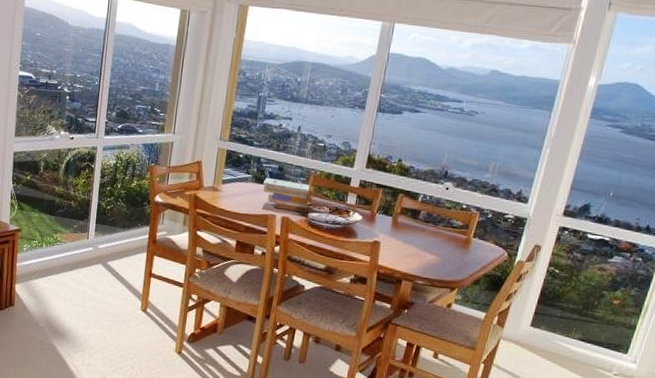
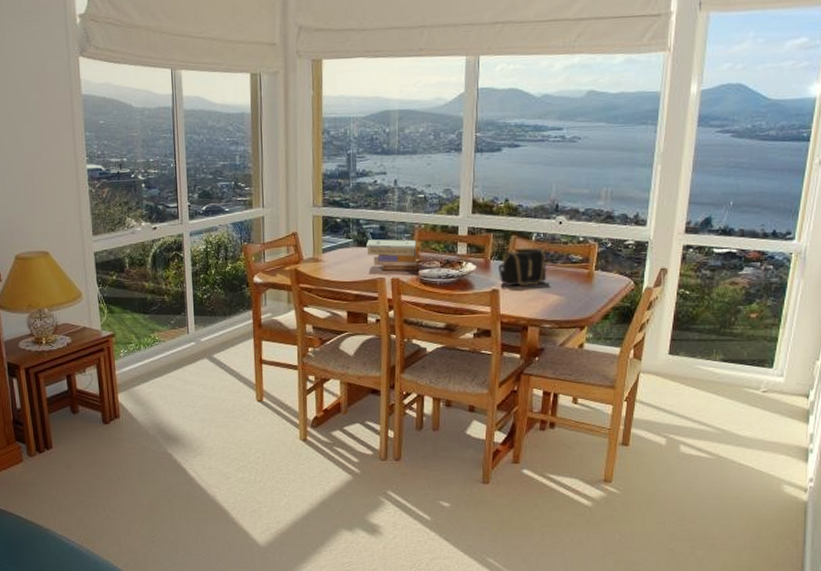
handbag: none [382,207,429,243] -> present [498,247,547,285]

